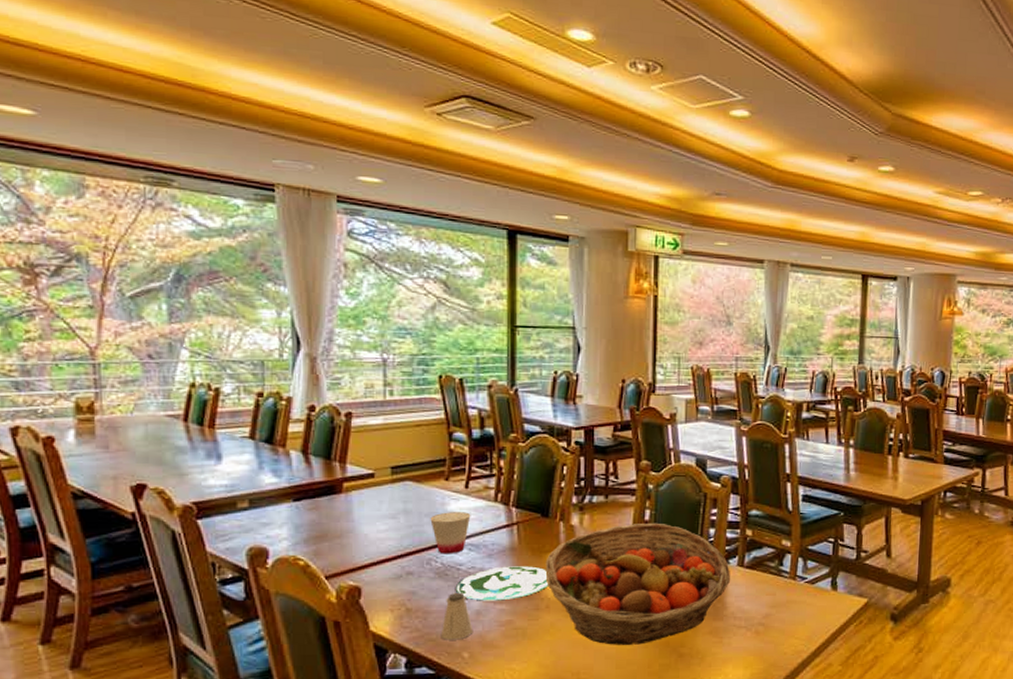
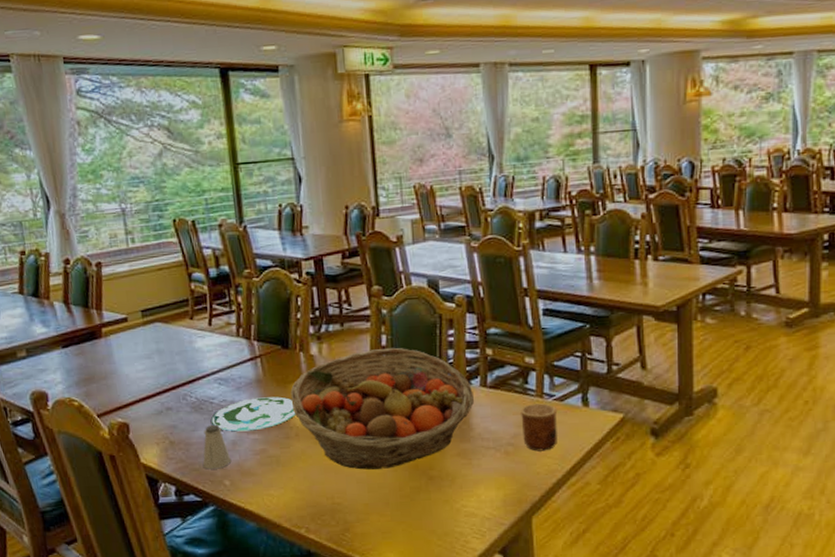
cup: present [430,512,471,554] -> none [181,348,217,390]
cup: none [773,585,808,632] -> present [520,403,558,452]

